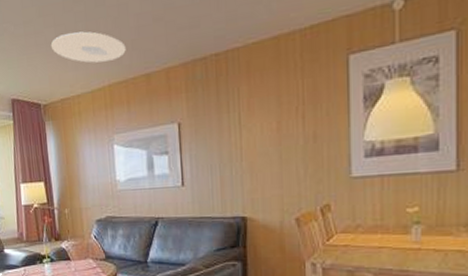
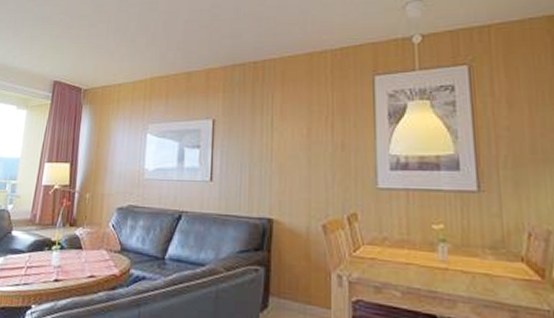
ceiling light: present [50,31,126,63] -> none [101,29,172,57]

